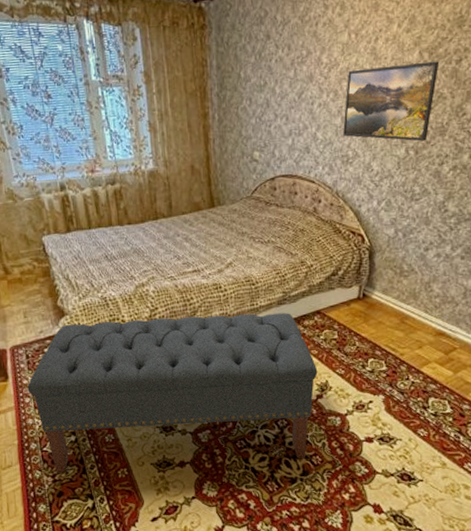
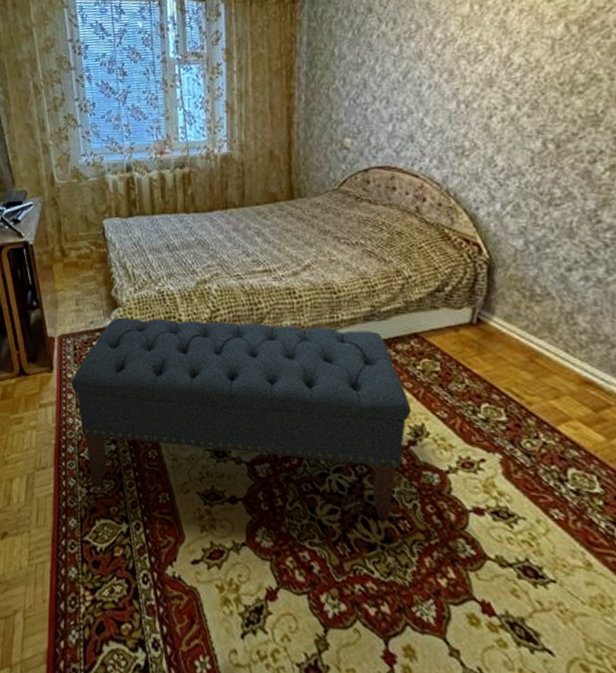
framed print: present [343,61,440,142] -> none [459,35,593,133]

